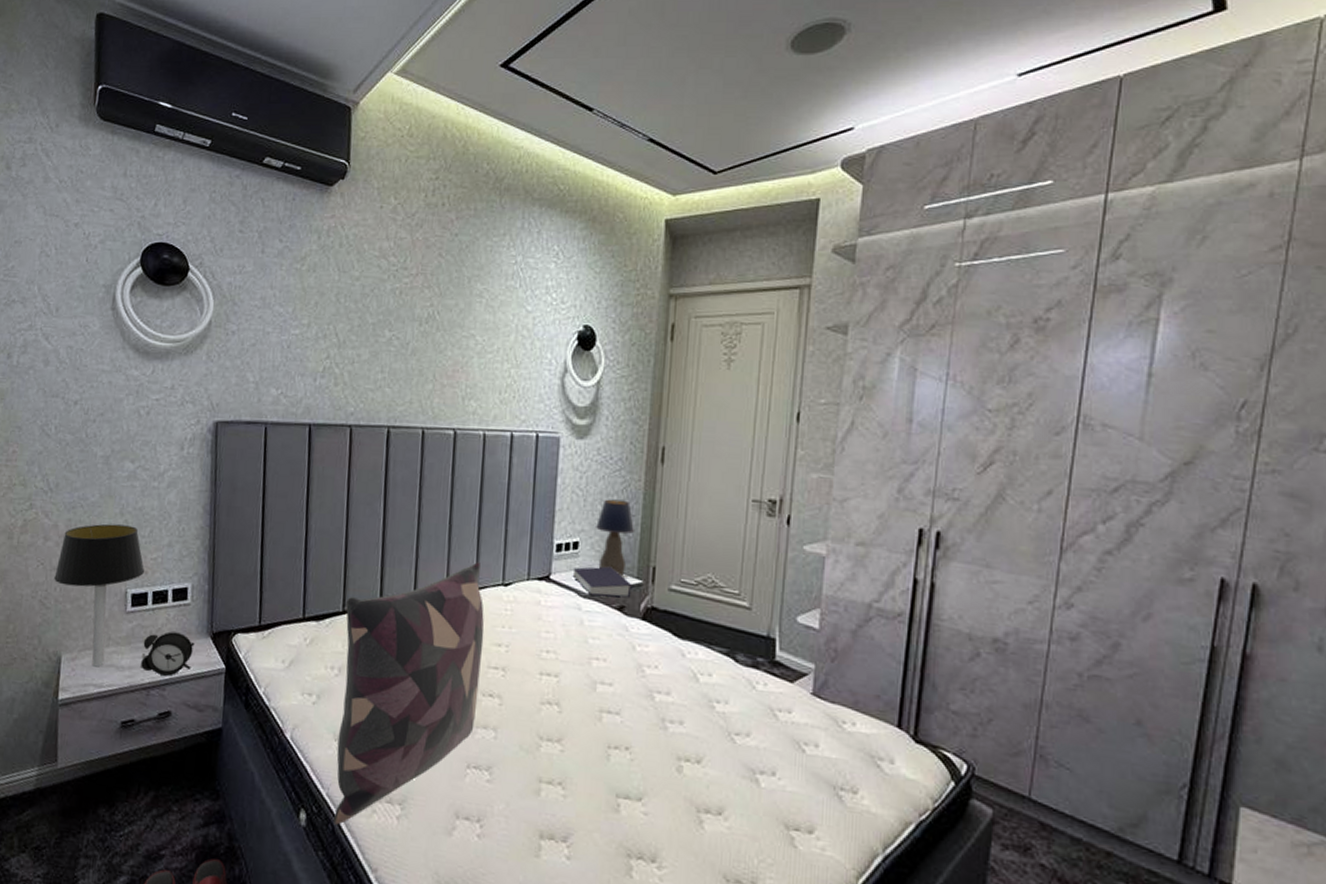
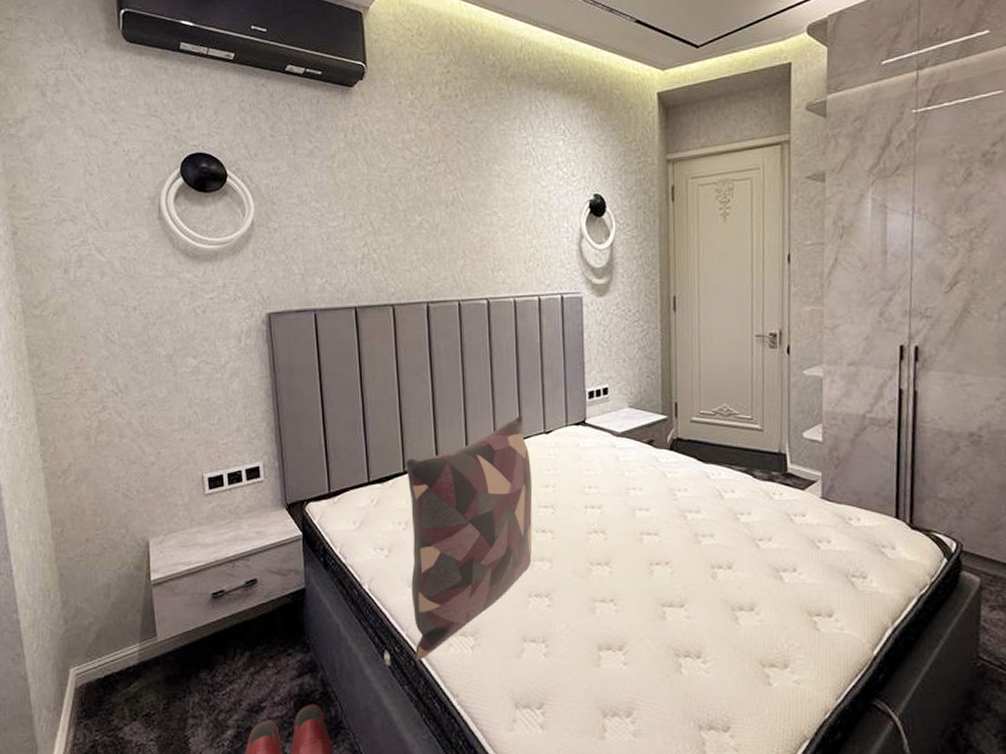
table lamp: present [54,523,145,667] -> none [134,416,218,547]
alarm clock: present [139,631,195,676] -> none [223,508,272,547]
book: present [572,566,632,599] -> none [605,407,658,433]
table lamp: present [594,499,636,579] -> none [620,347,657,416]

